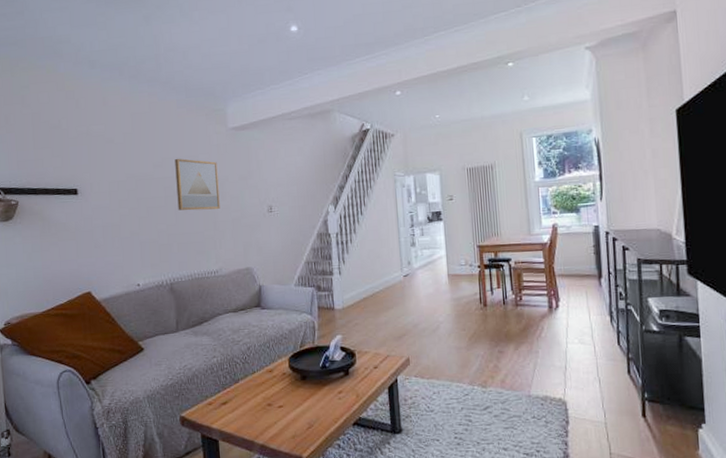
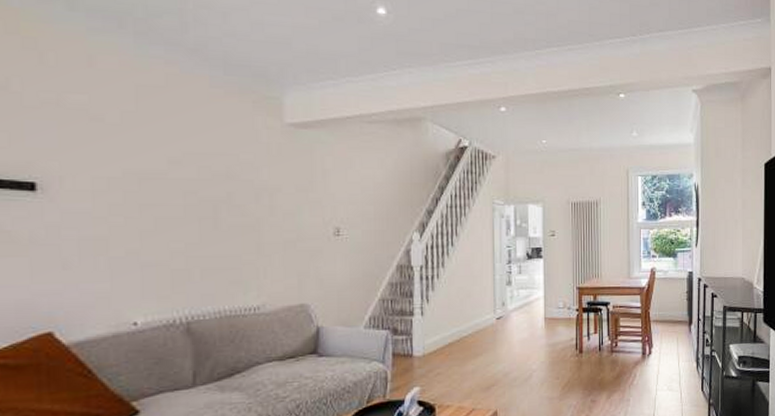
wall art: present [175,158,220,211] -> none [202,154,267,227]

